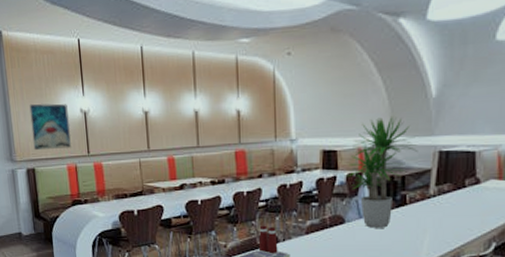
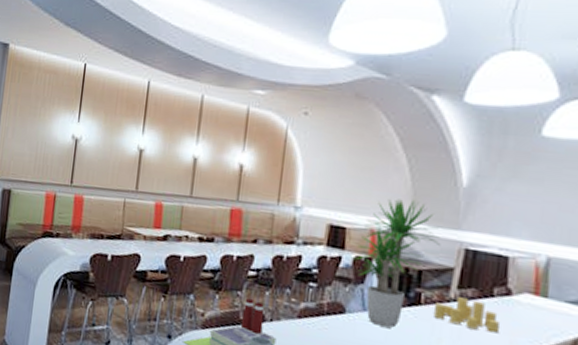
wall art: present [29,103,72,151] -> none [15,121,60,175]
candle: none [417,192,473,217] -> present [432,297,501,334]

